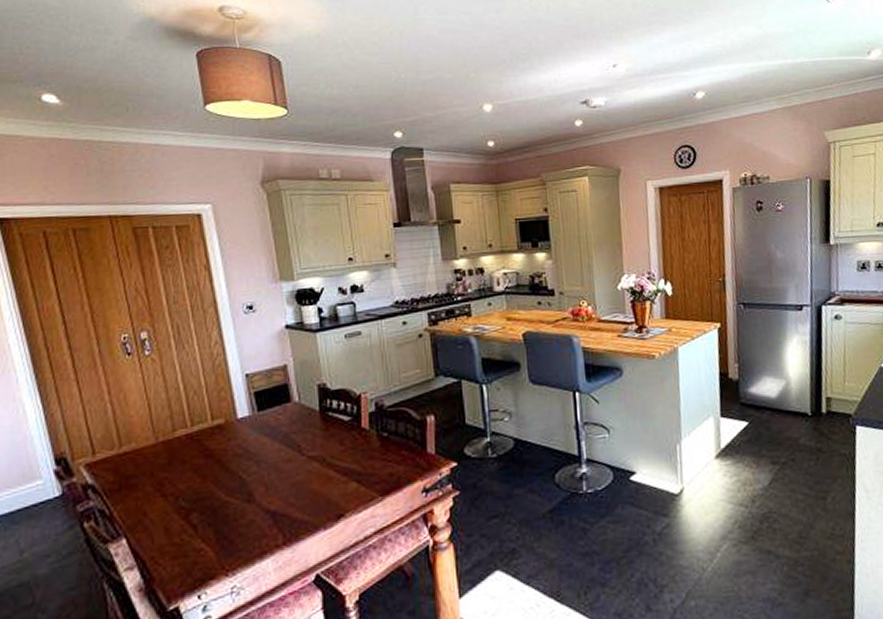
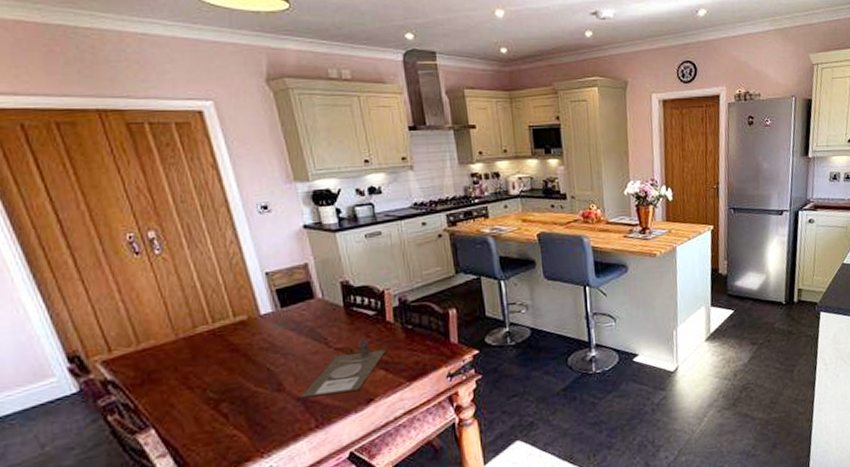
place setting: none [269,447,359,511] -> present [300,339,386,398]

